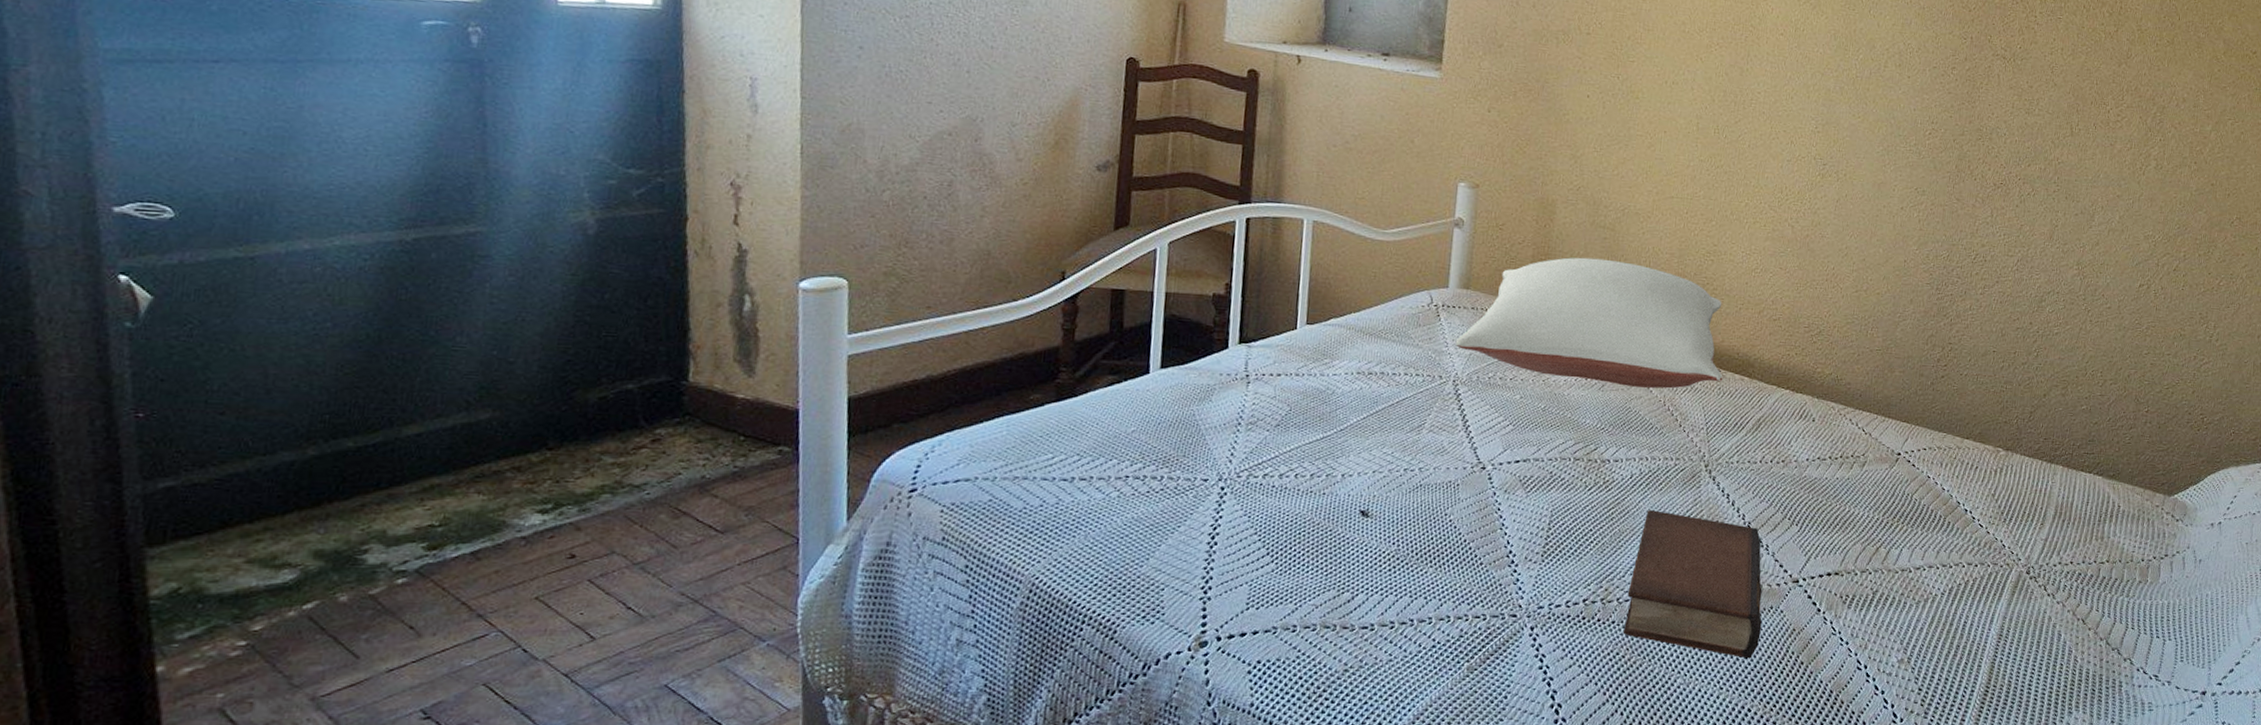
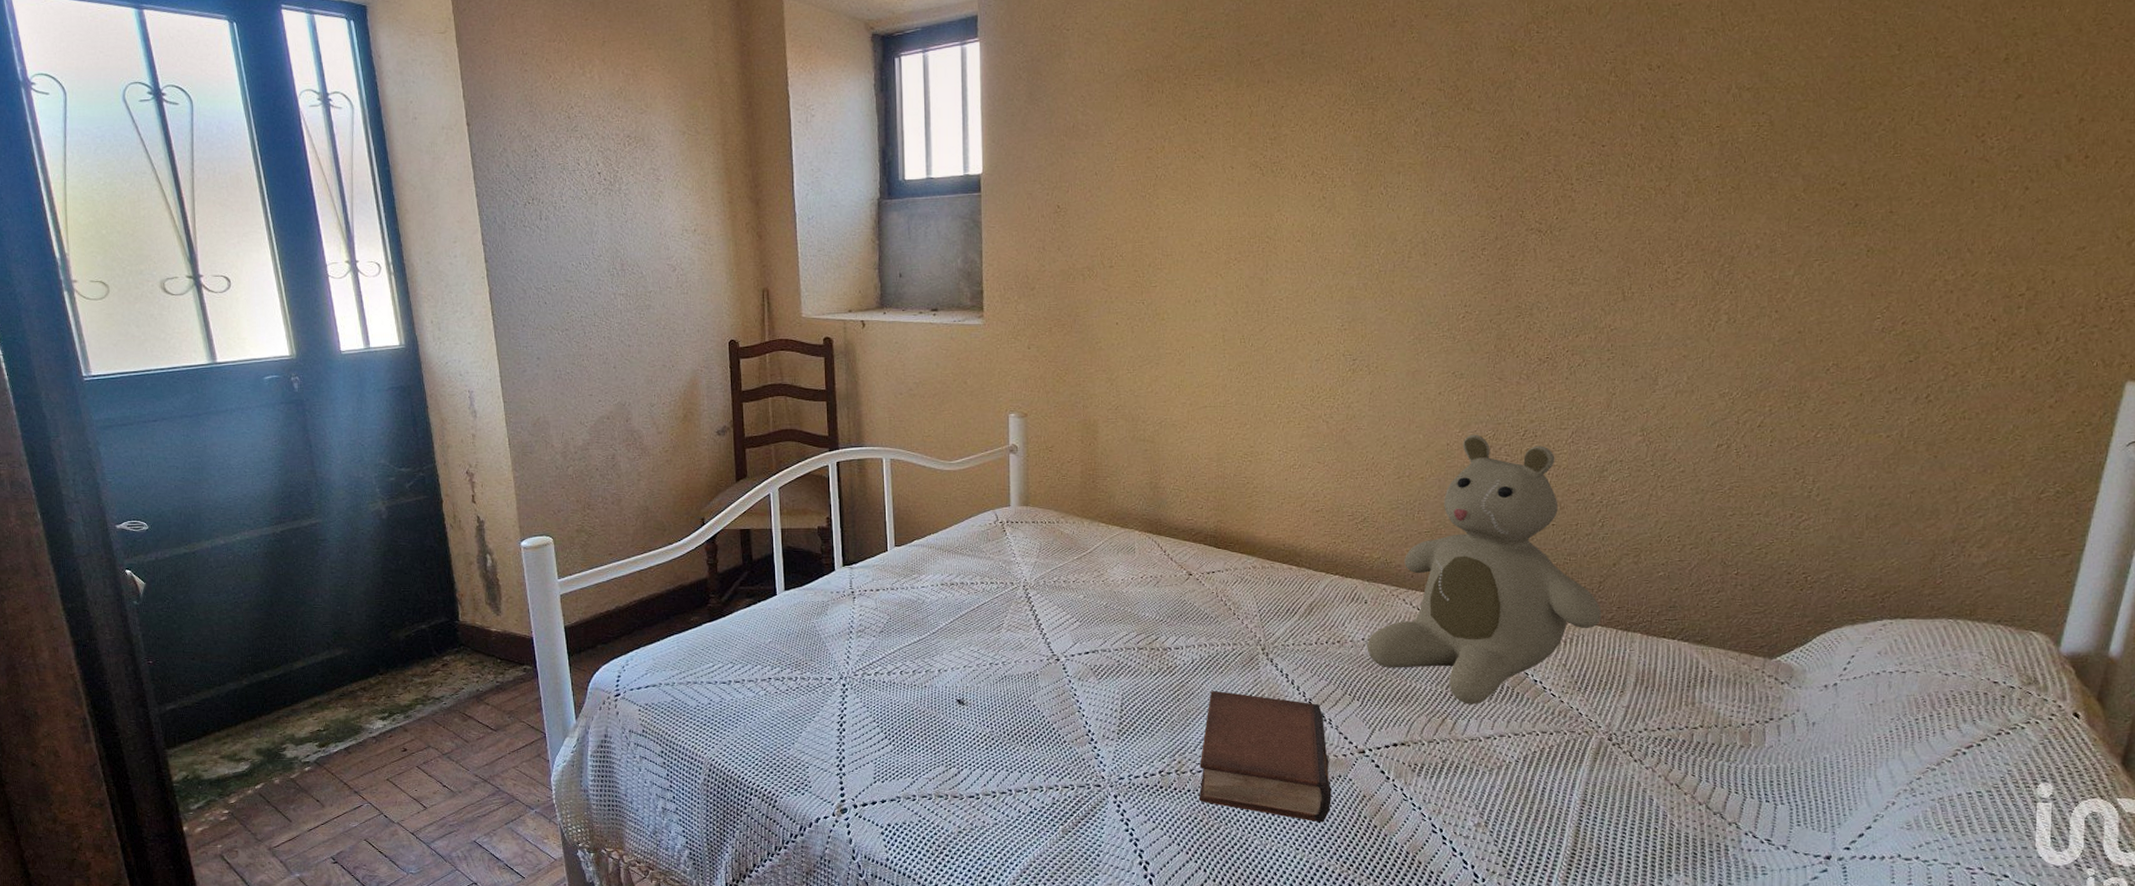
pillow: present [1455,257,1723,389] -> none [1021,469,1271,581]
teddy bear: none [1810,253,2030,533] -> present [1367,434,1602,704]

